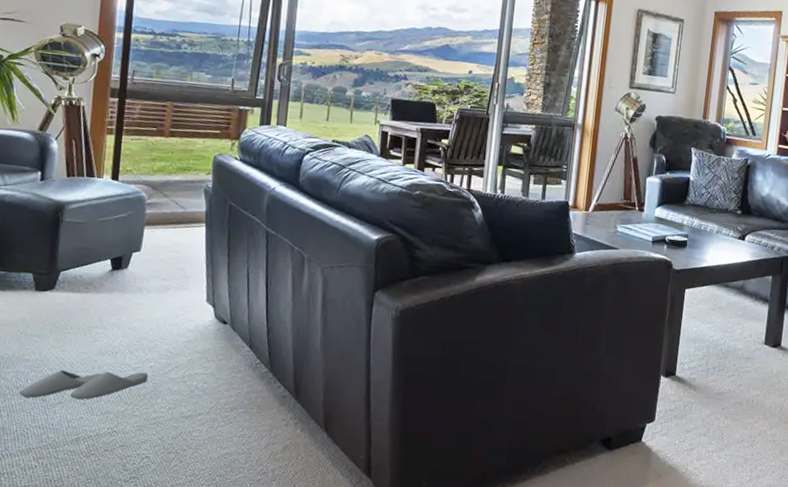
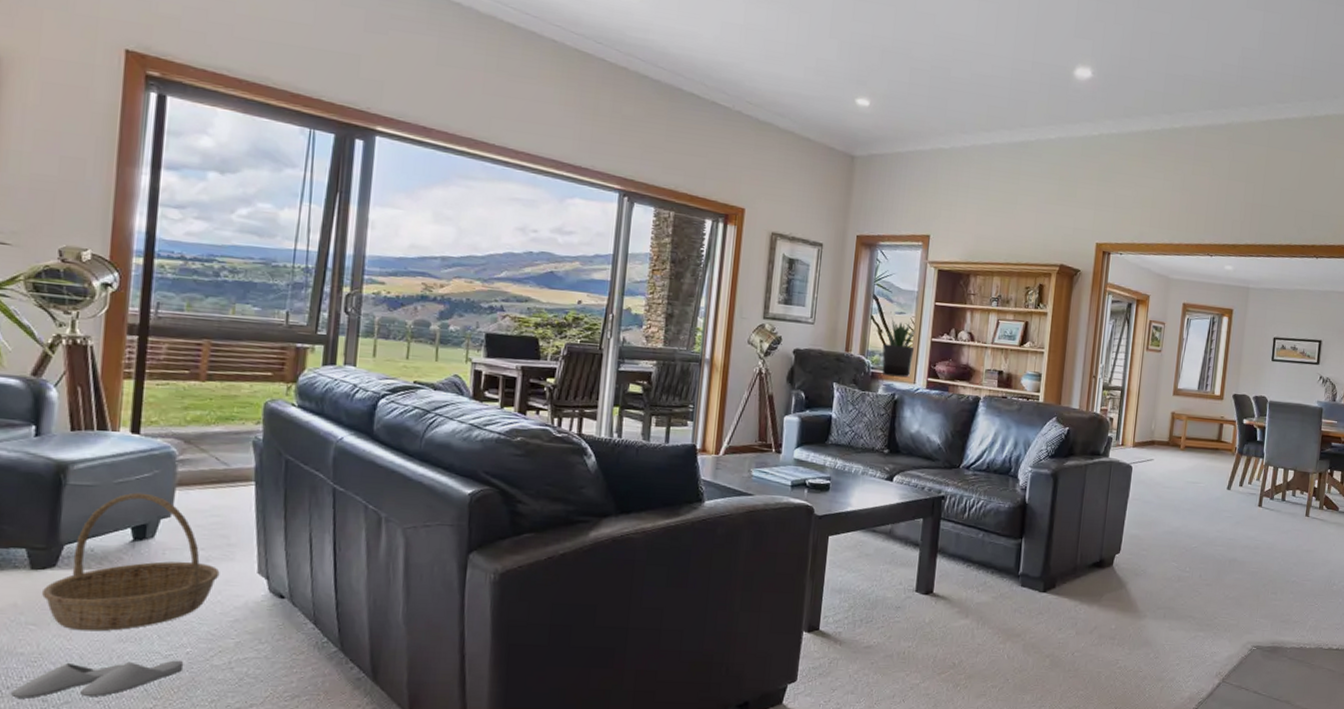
basket: none [44,229,177,345] -> present [42,492,220,632]
planter: none [736,87,768,144] -> present [882,316,915,378]

